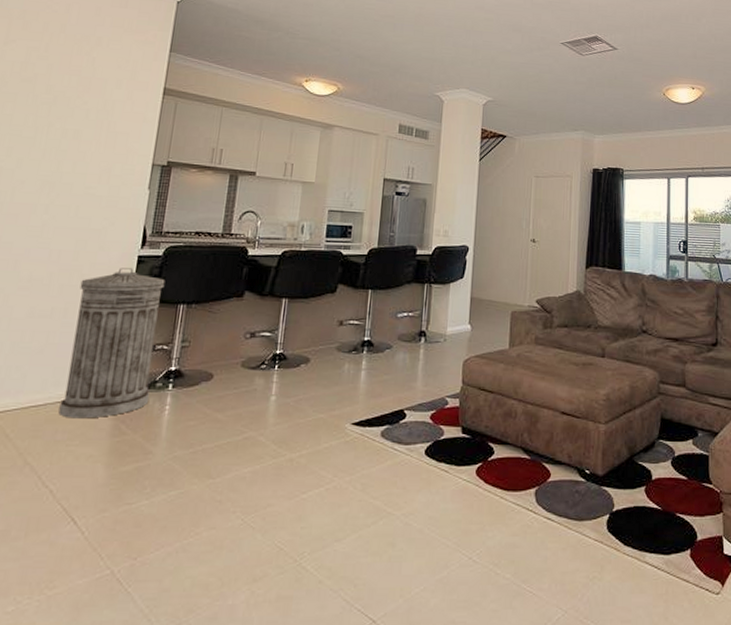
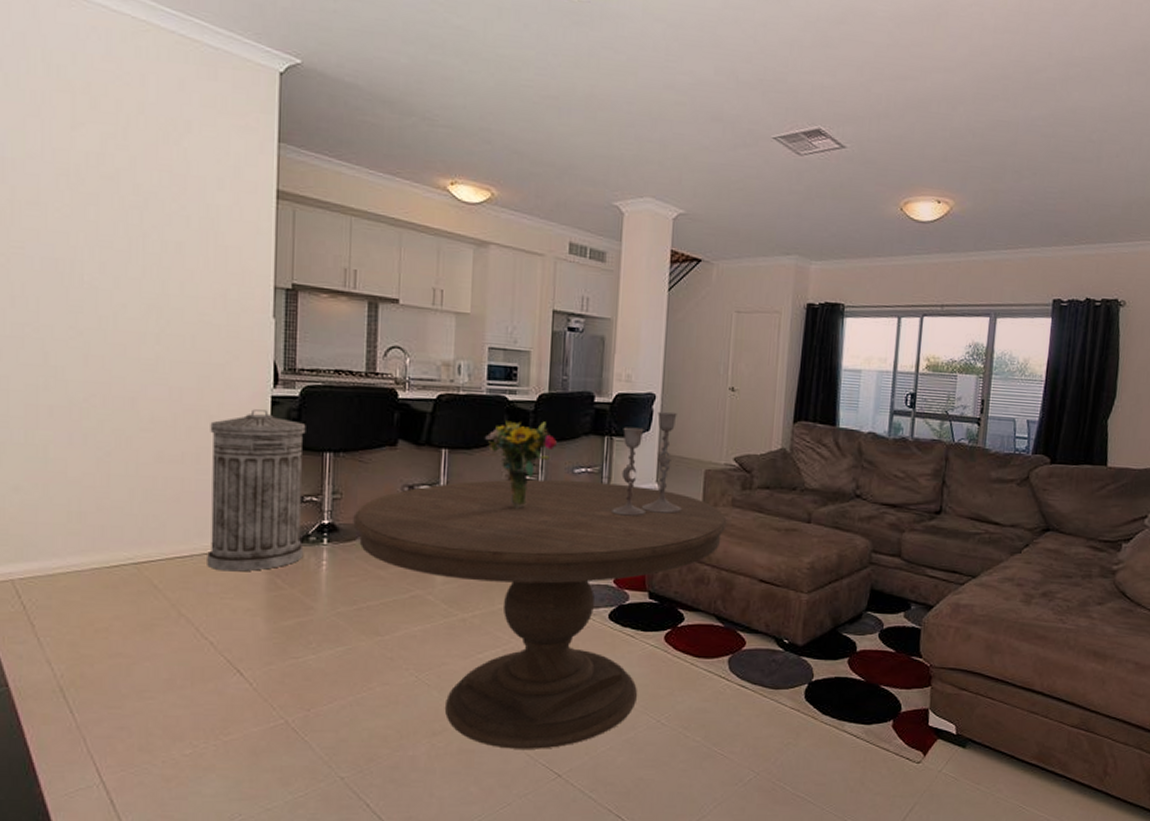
dining table: none [197,324,531,594] -> present [353,479,727,749]
bouquet: none [321,272,383,351] -> present [485,421,557,509]
candlestick: none [429,261,491,355] -> present [612,411,682,516]

